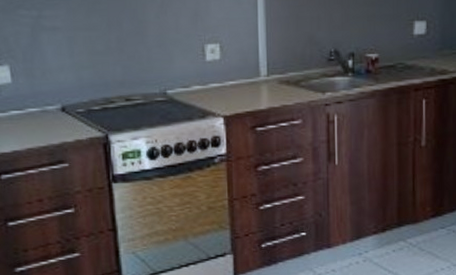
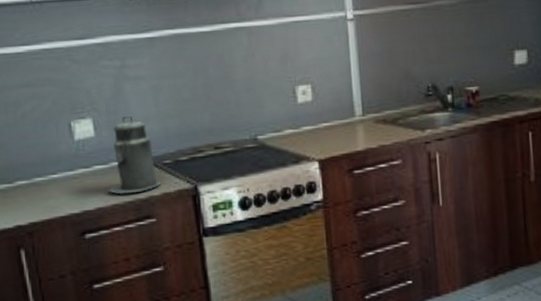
canister: none [22,64,74,139] -> present [107,115,161,194]

